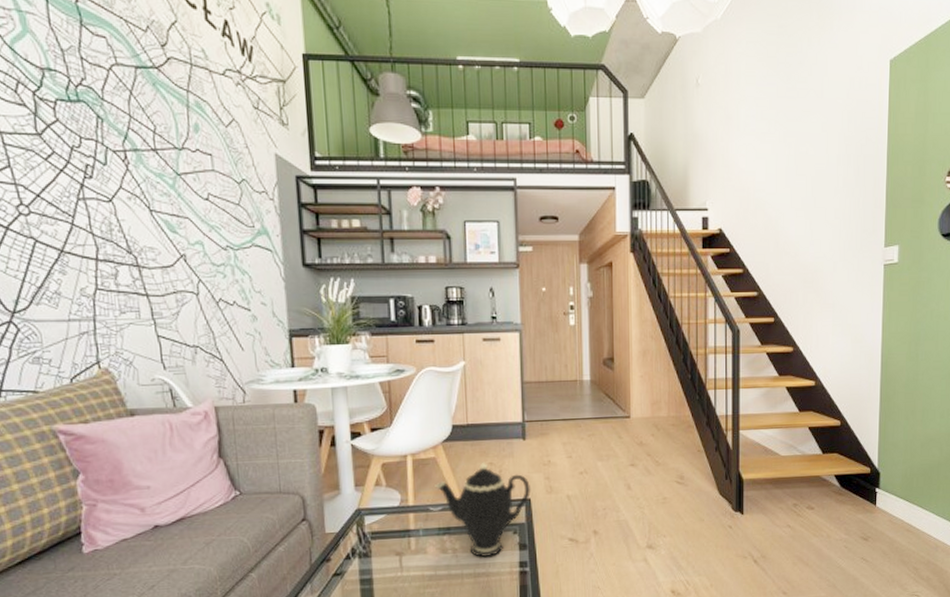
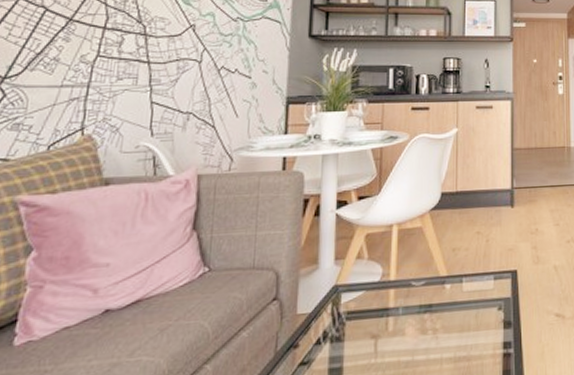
teapot: present [435,462,532,557] -> none [419,231,518,338]

